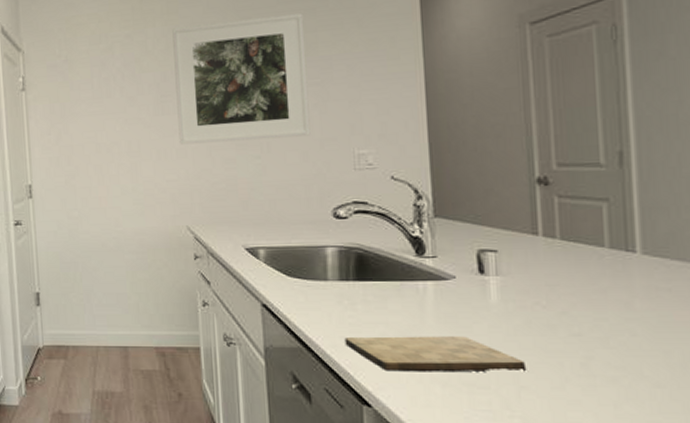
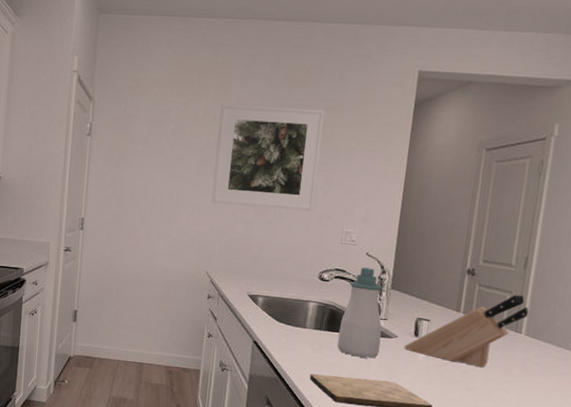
soap bottle: none [372,194,434,309] -> present [337,267,382,359]
knife block: none [467,201,640,305] -> present [404,294,529,368]

